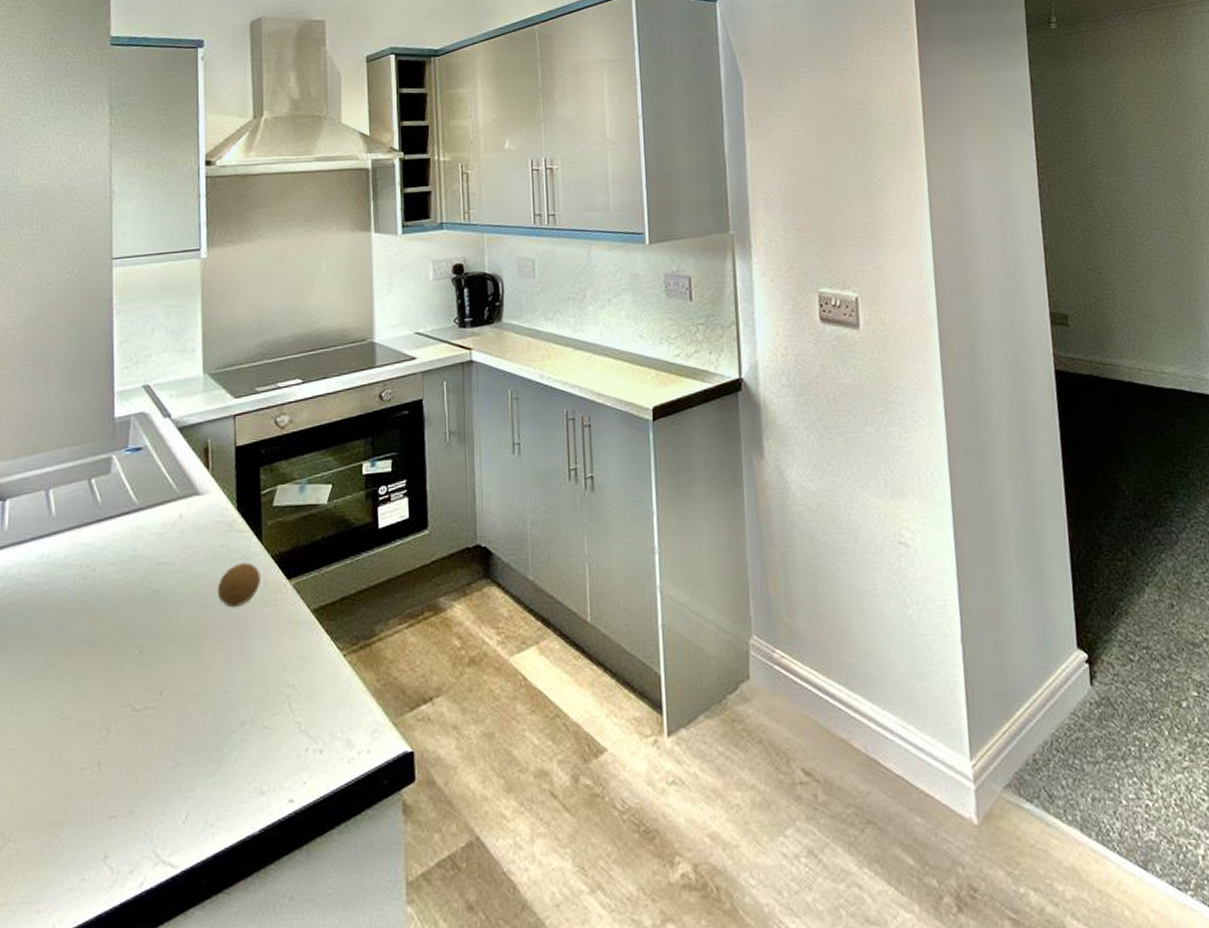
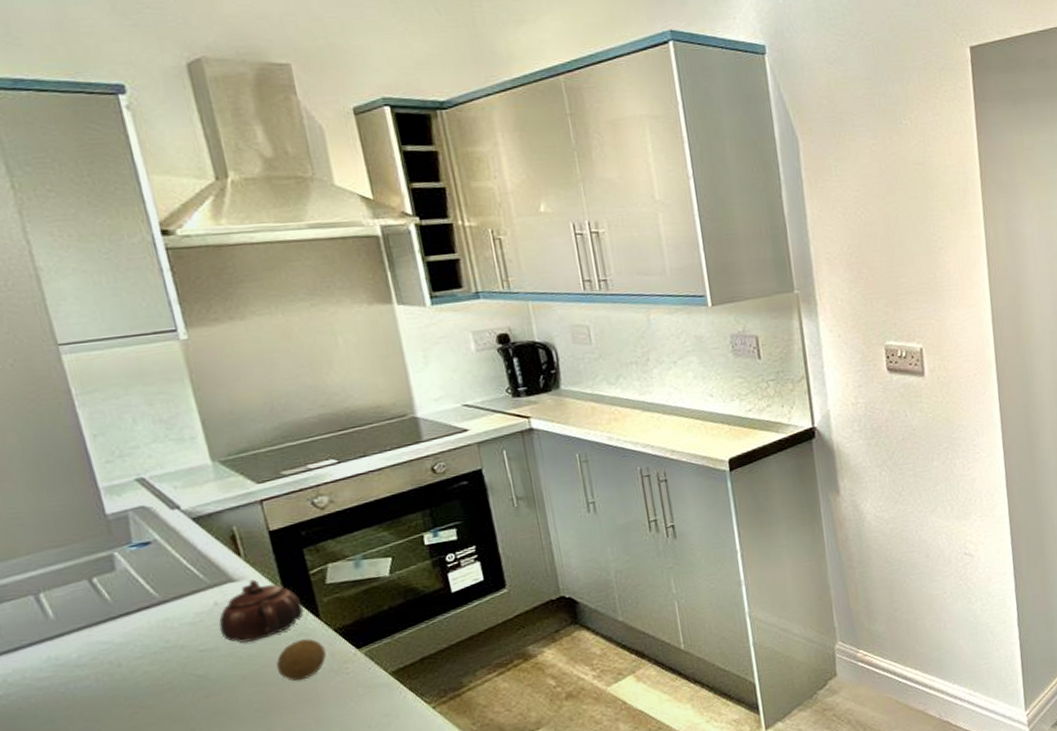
teapot: none [178,494,250,561] -> present [219,579,304,643]

